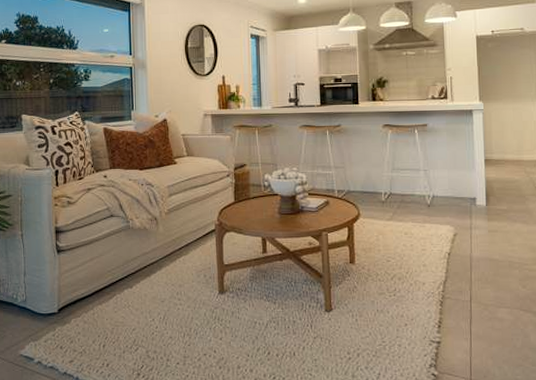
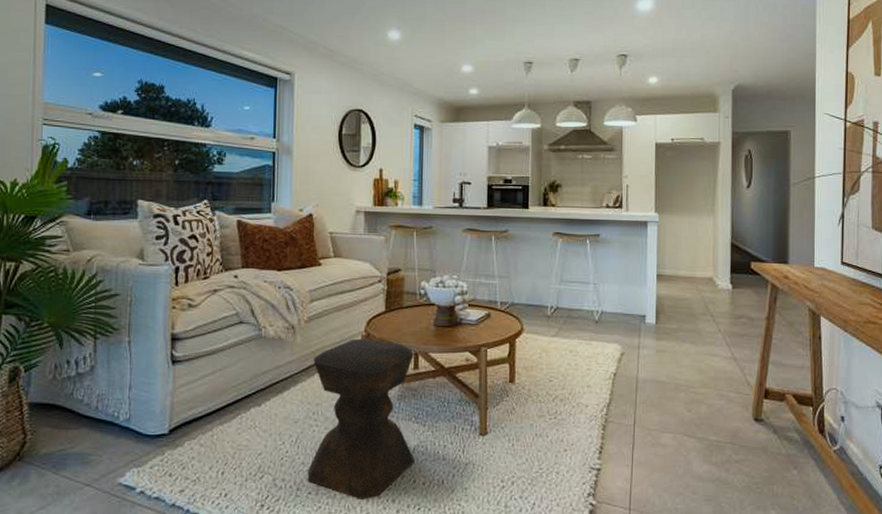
stool: none [175,227,268,369] -> present [307,338,415,499]

